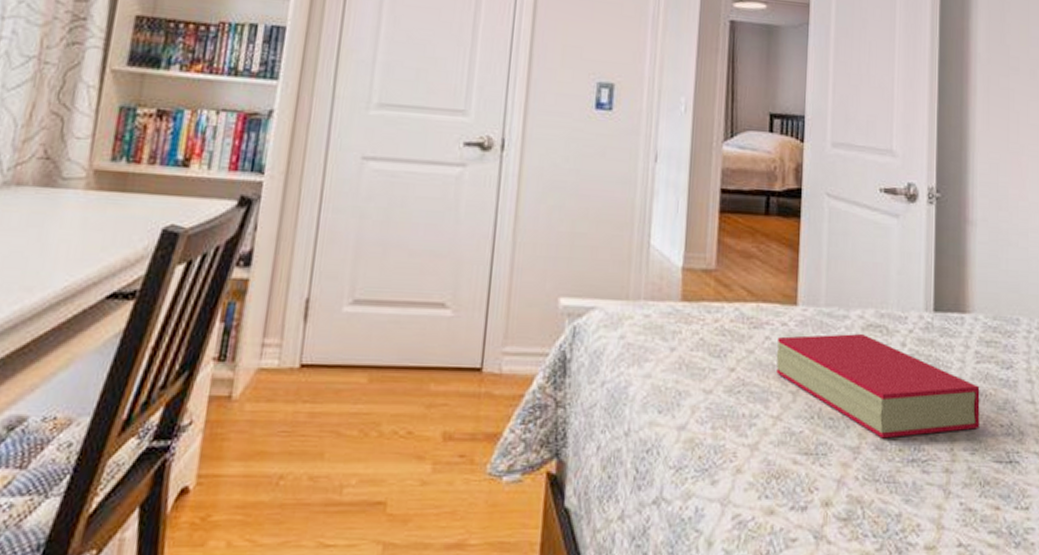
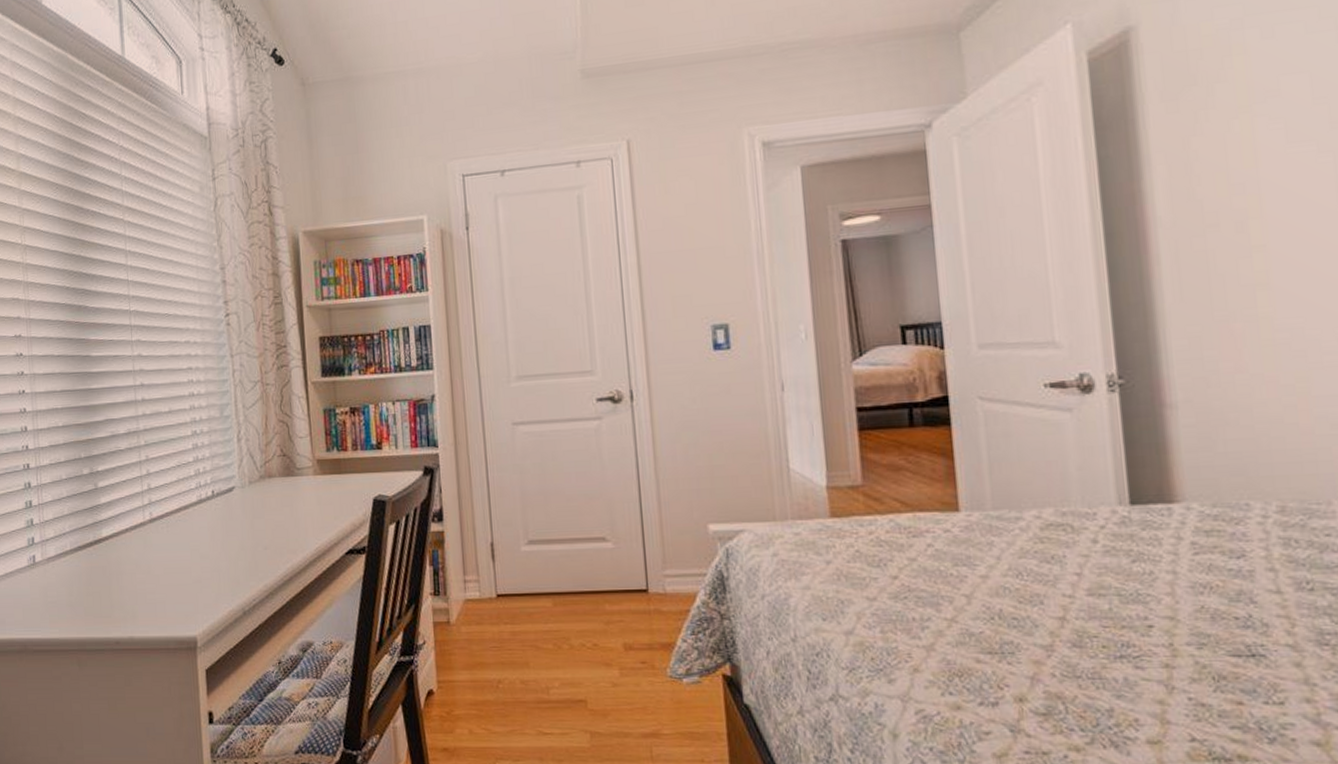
book: present [776,333,980,439] -> none [941,533,1206,636]

